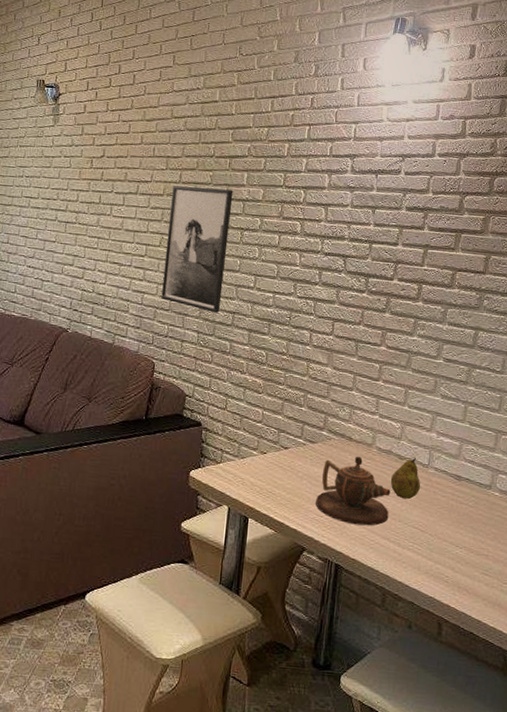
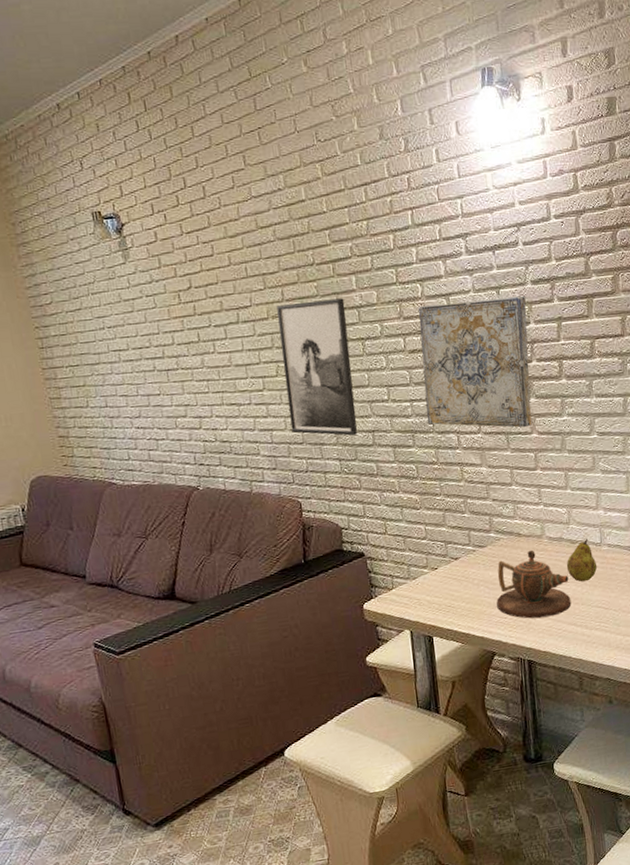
wall art: none [285,211,398,339] -> present [418,296,532,428]

